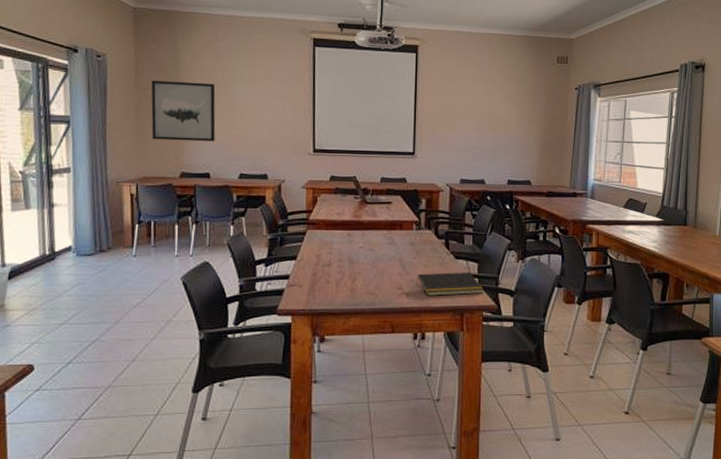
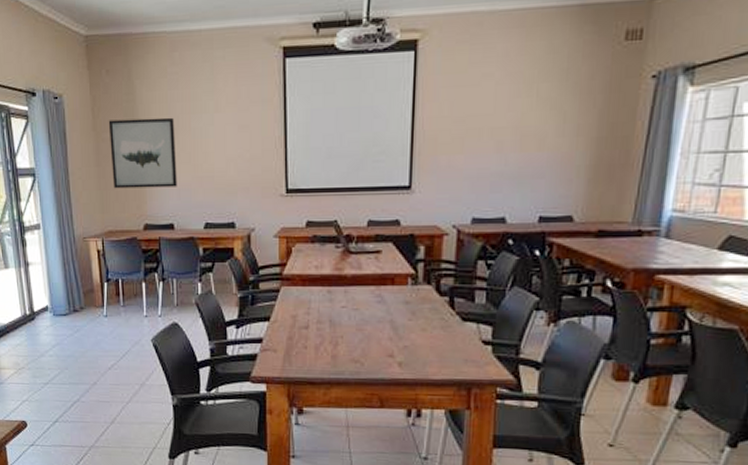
notepad: present [416,272,484,296] -> none [411,337,499,366]

